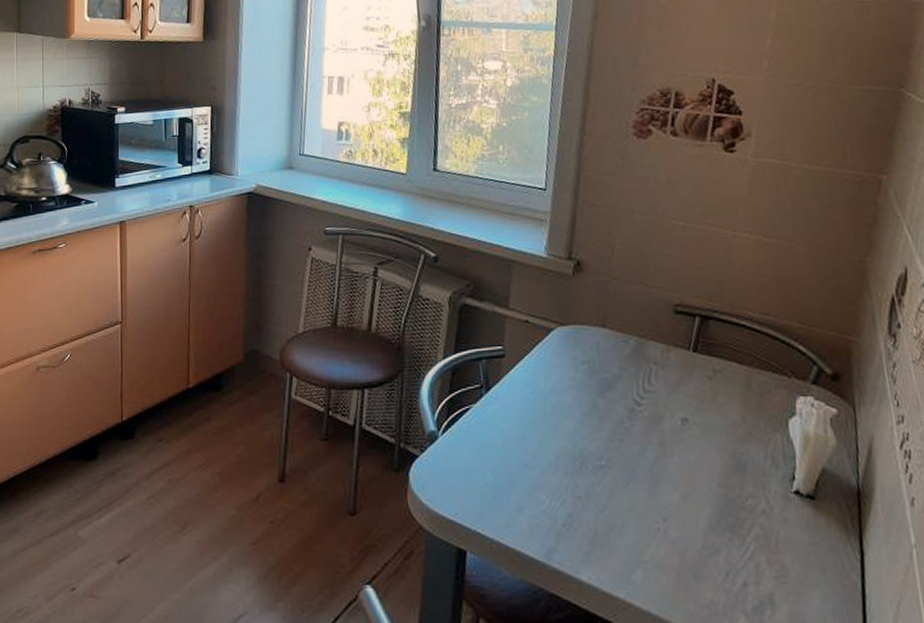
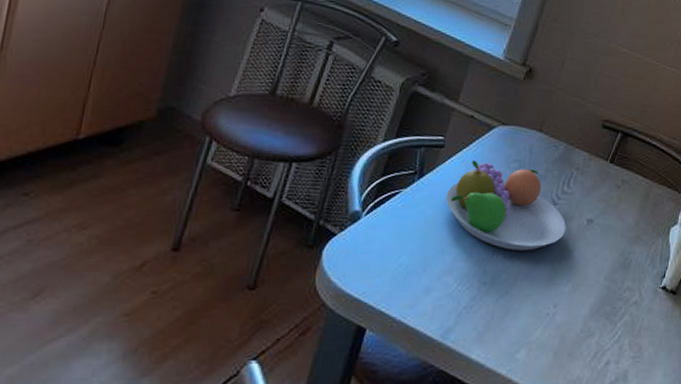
fruit bowl: none [517,367,658,460] -> present [446,160,567,251]

